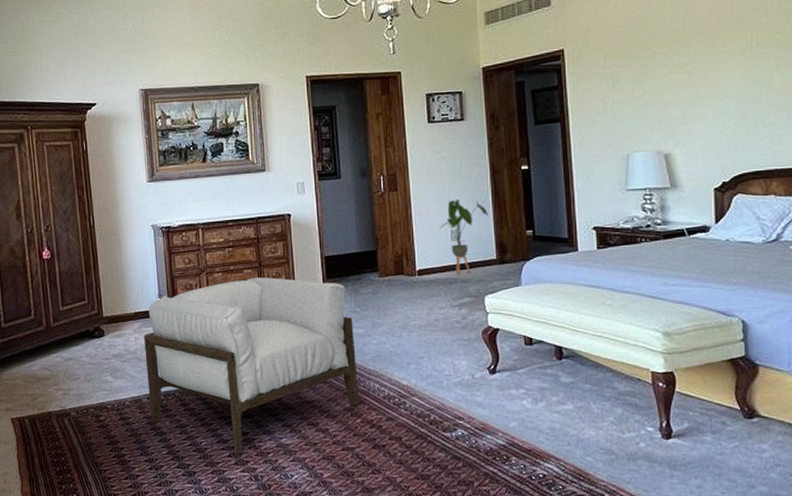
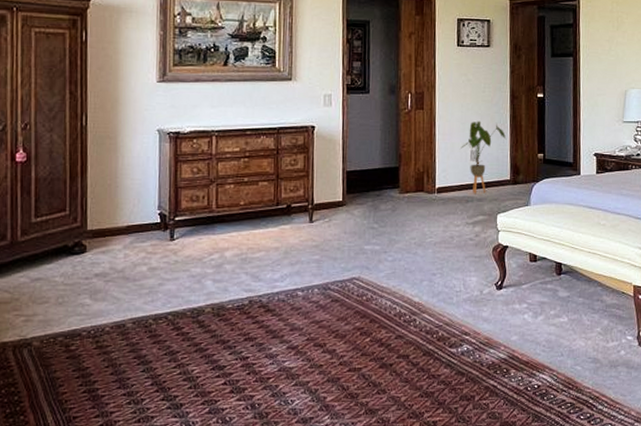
armchair: present [144,278,359,455] -> none [135,191,370,382]

